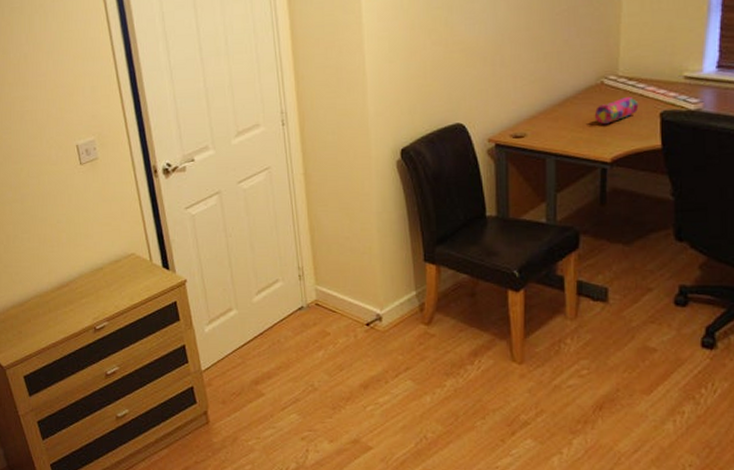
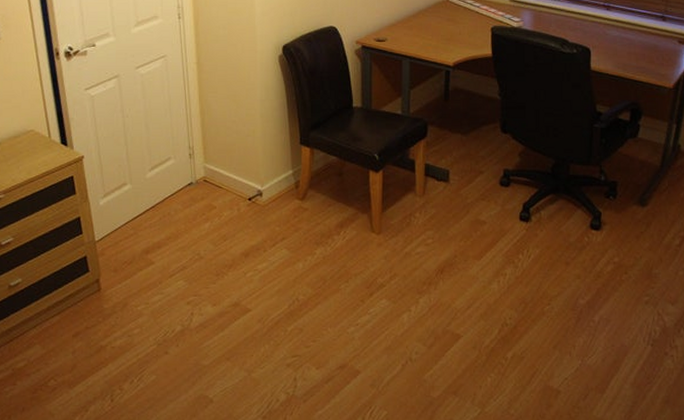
pencil case: present [594,96,639,124] -> none [441,12,475,34]

